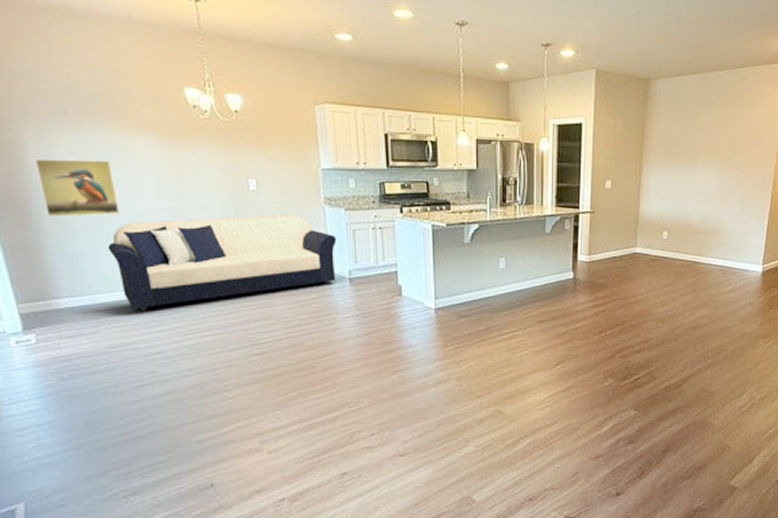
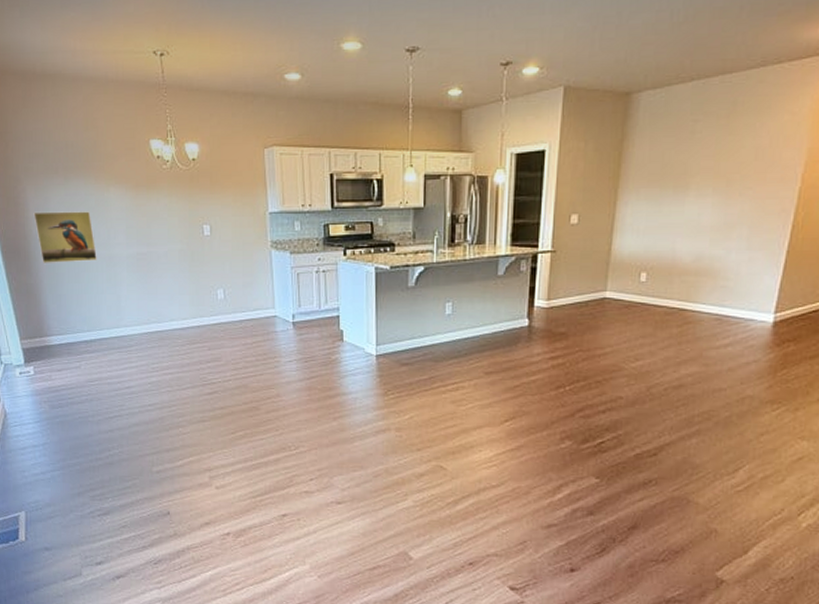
sofa: present [107,215,337,312] -> none [87,259,282,350]

